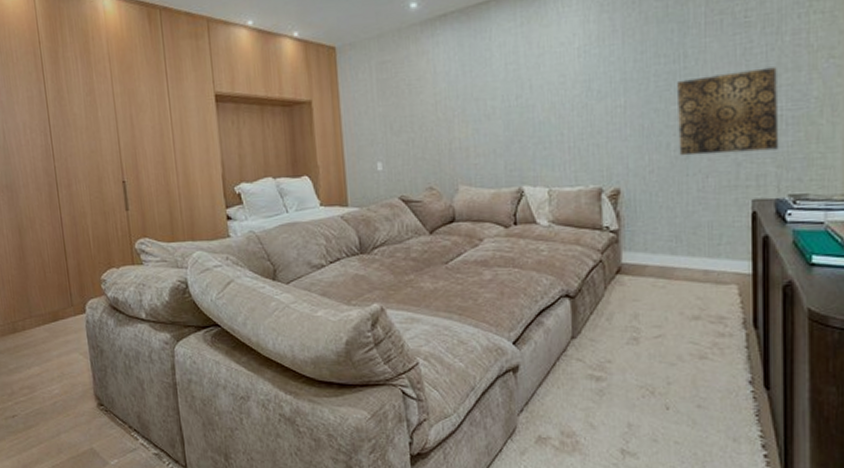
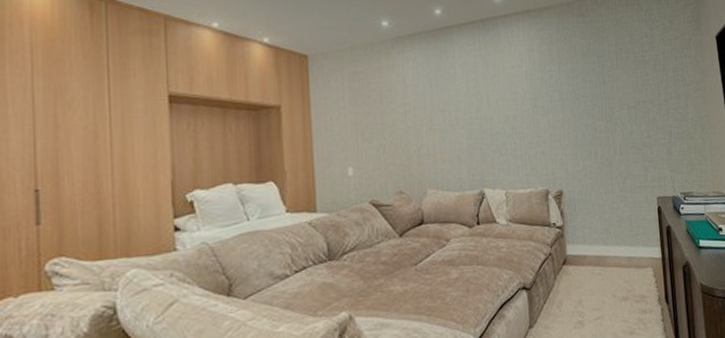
wall art: present [677,67,779,156] -> none [600,95,672,163]

